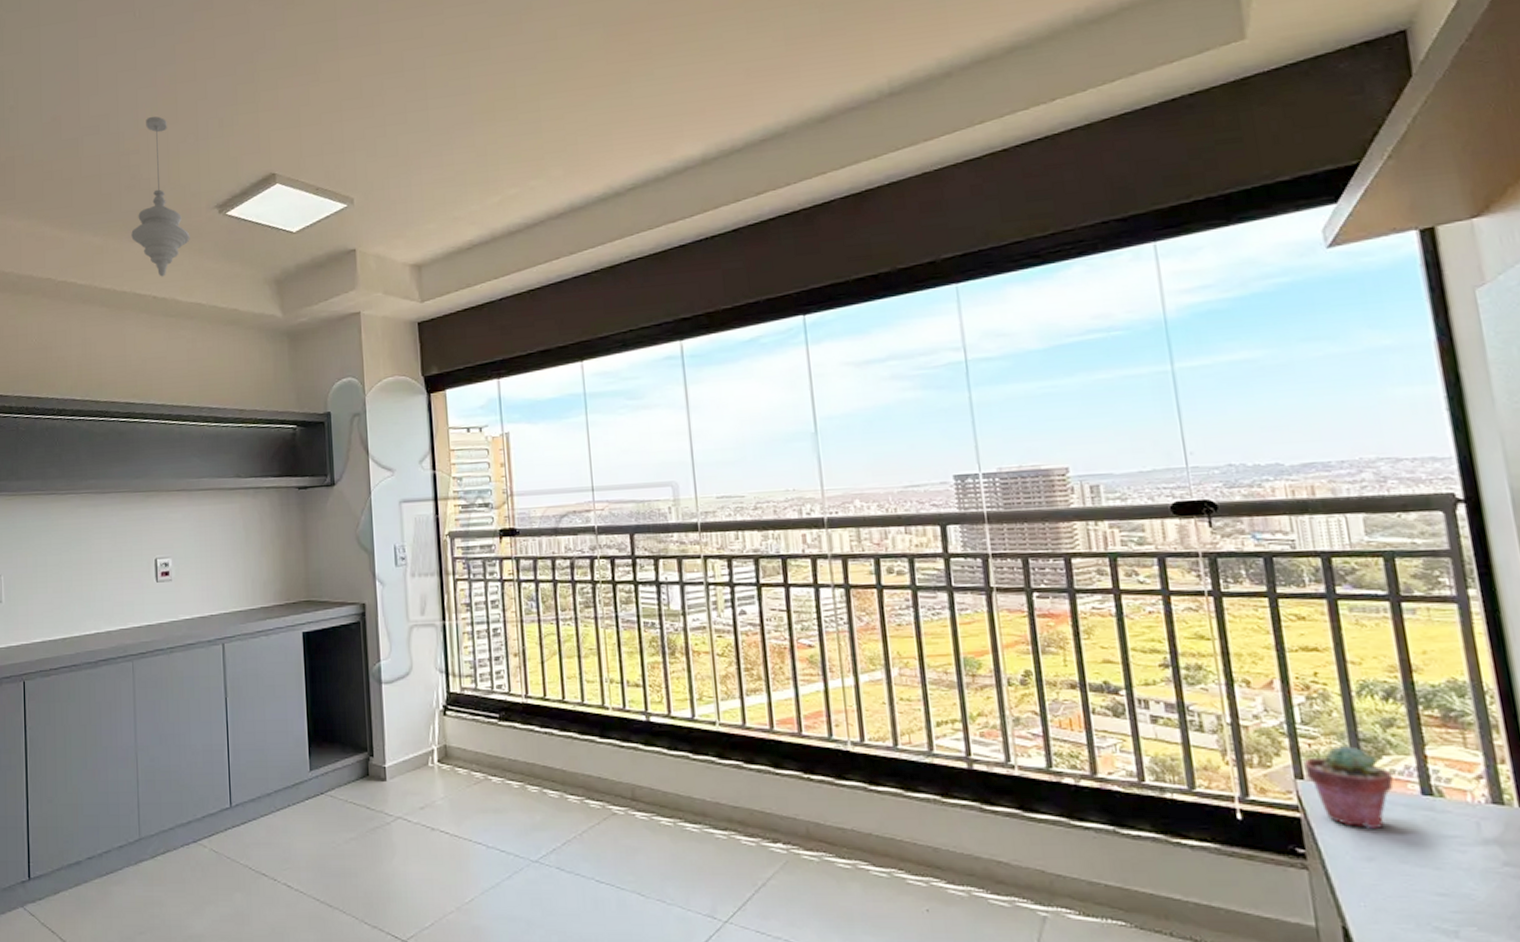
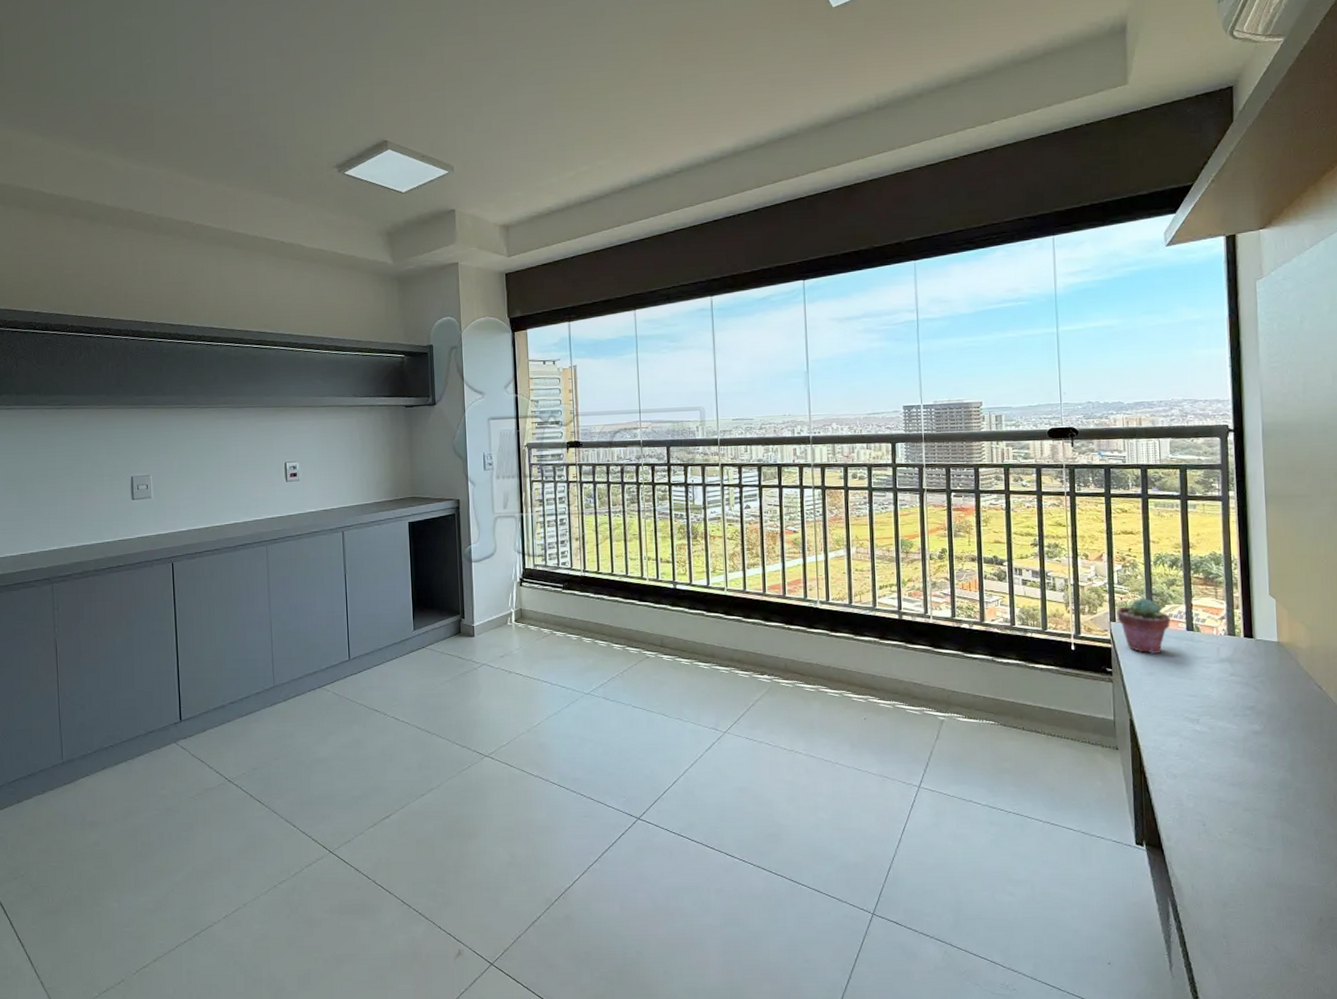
pendant light: present [131,116,190,277] -> none [261,82,313,225]

